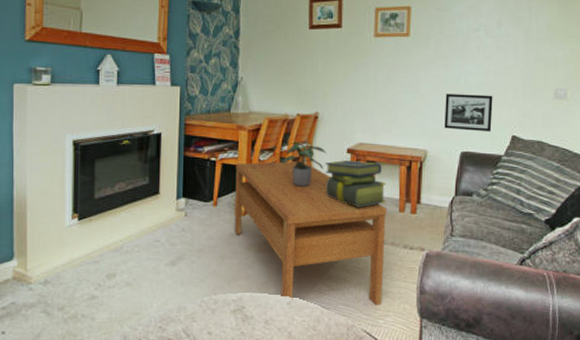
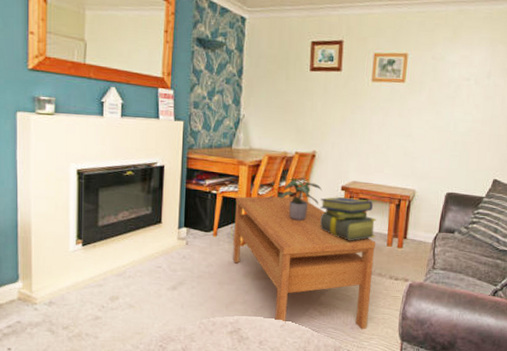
picture frame: present [444,94,493,132] -> none [432,138,479,176]

